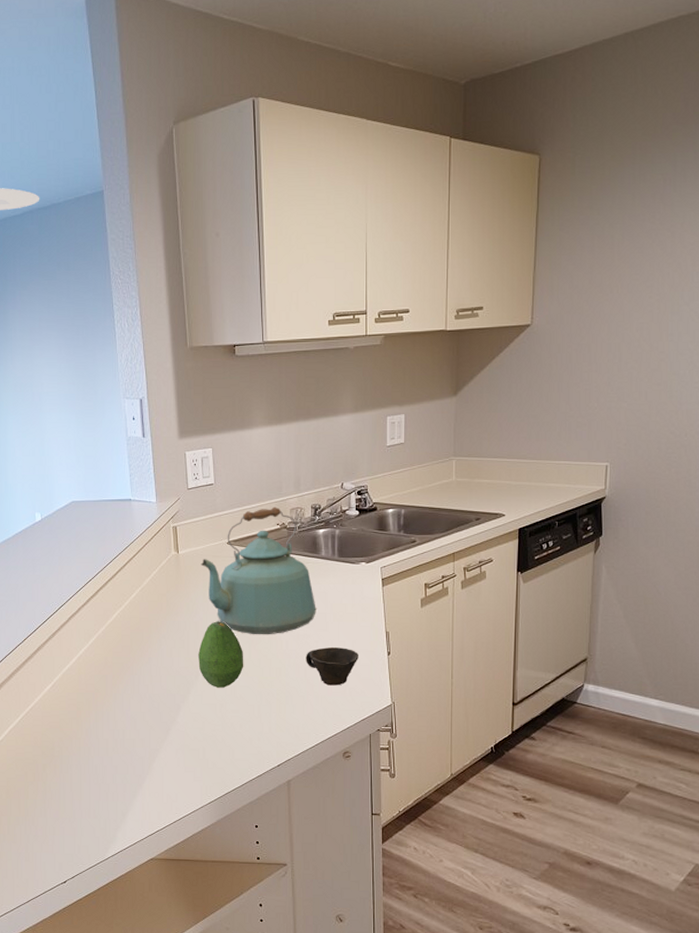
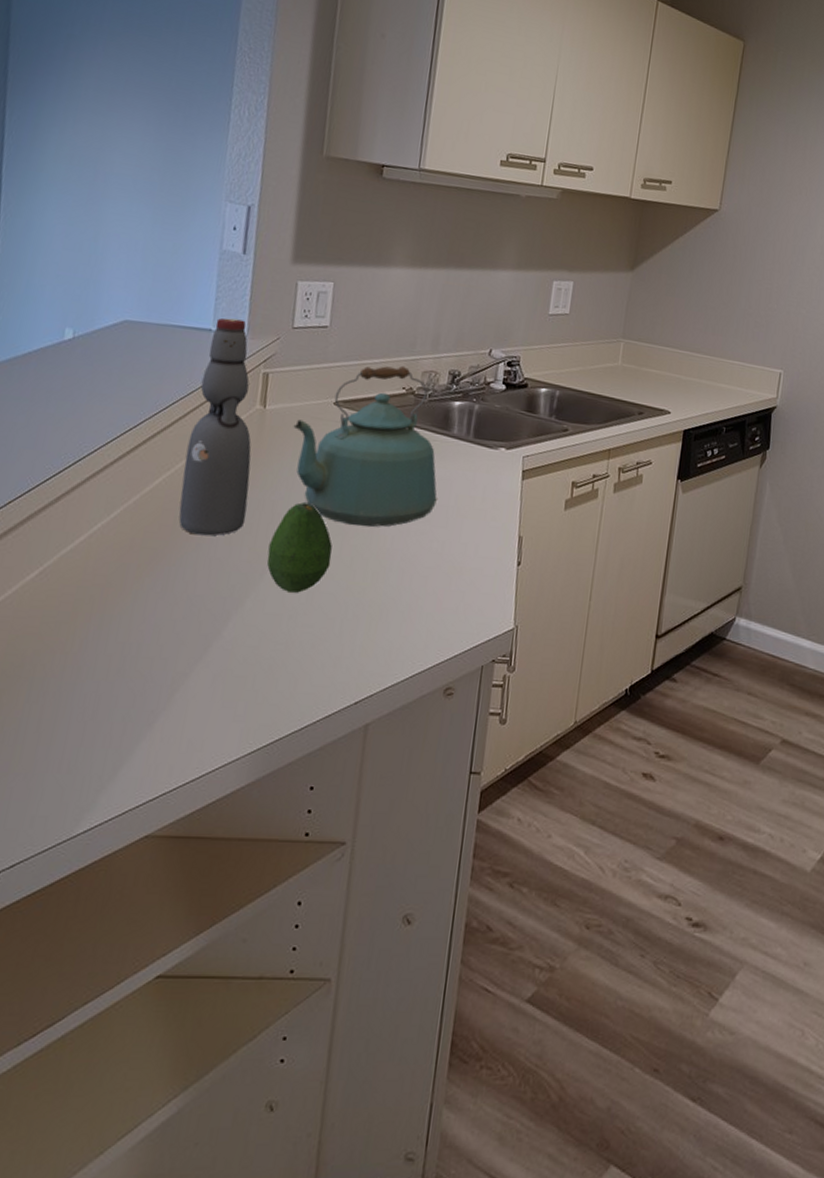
bottle: none [130,489,178,652] -> present [179,318,252,536]
cup: present [306,647,358,686] -> none [413,549,482,600]

